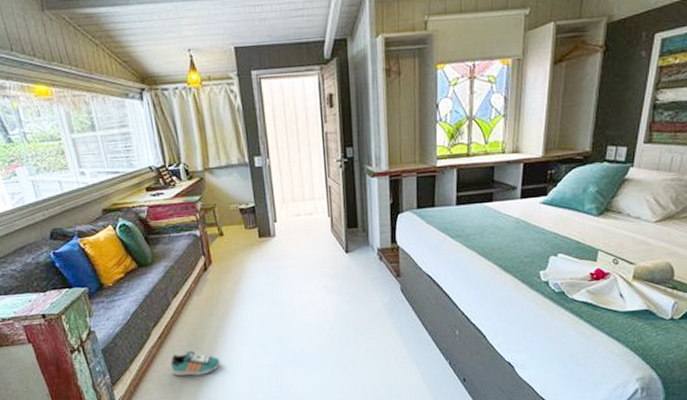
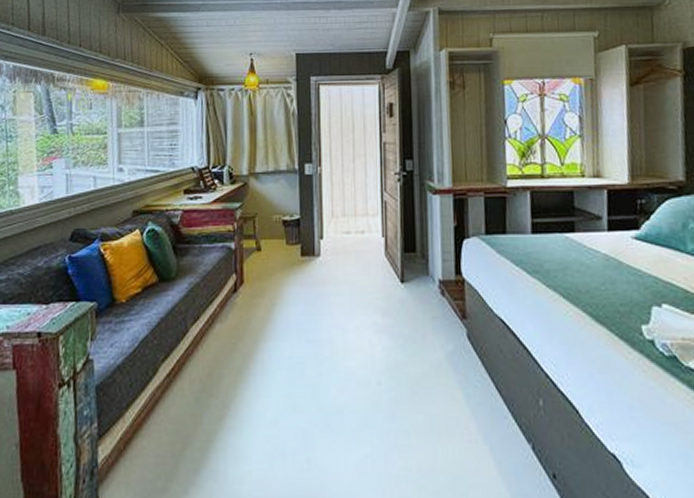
sneaker: present [170,350,221,376] -> none [175,397,237,434]

